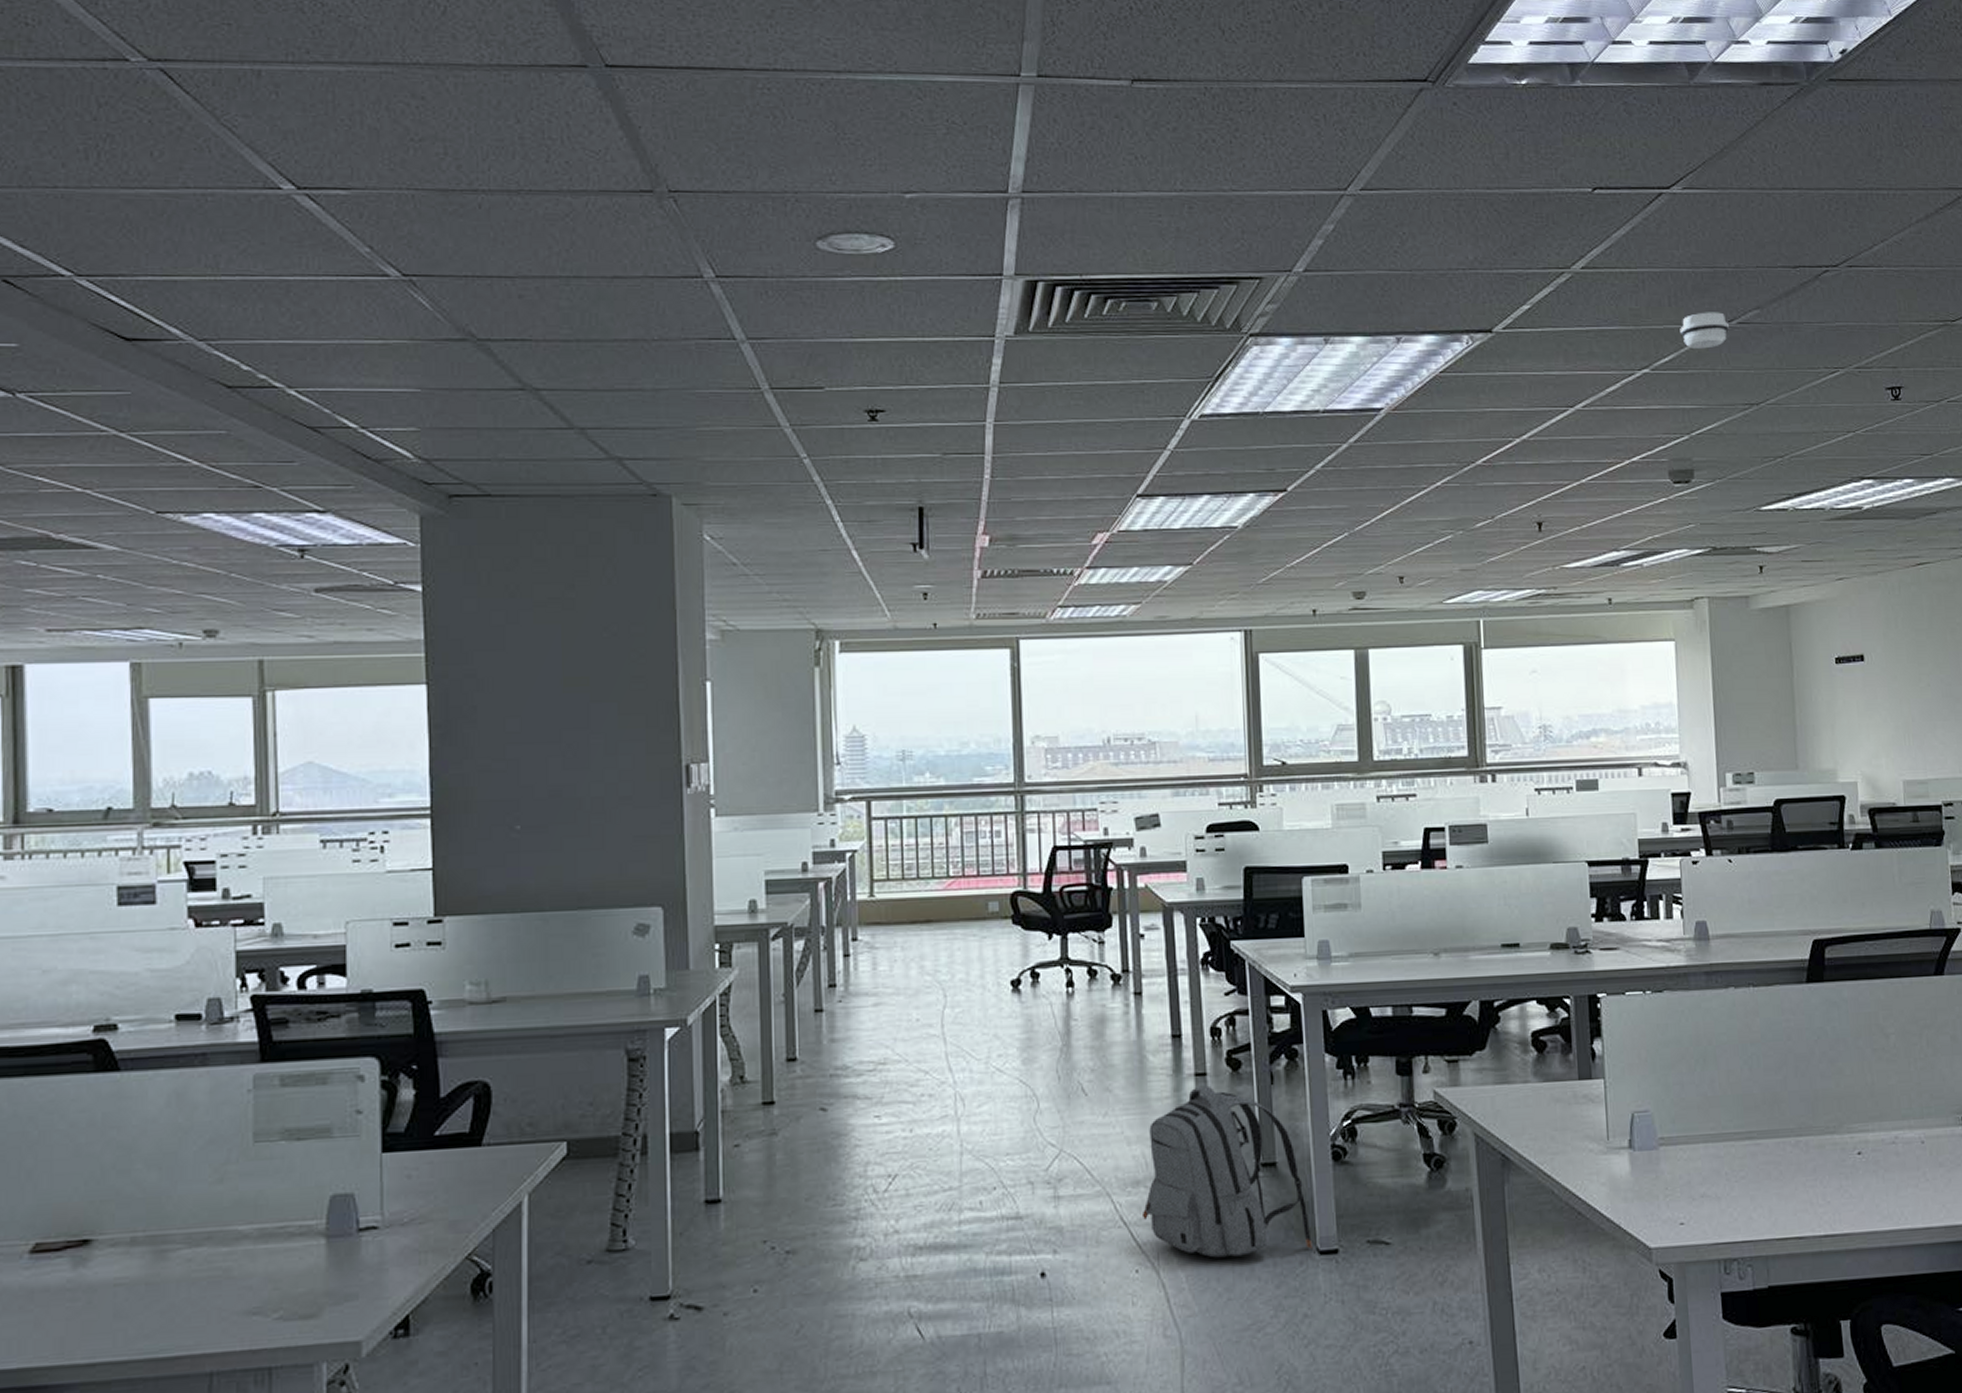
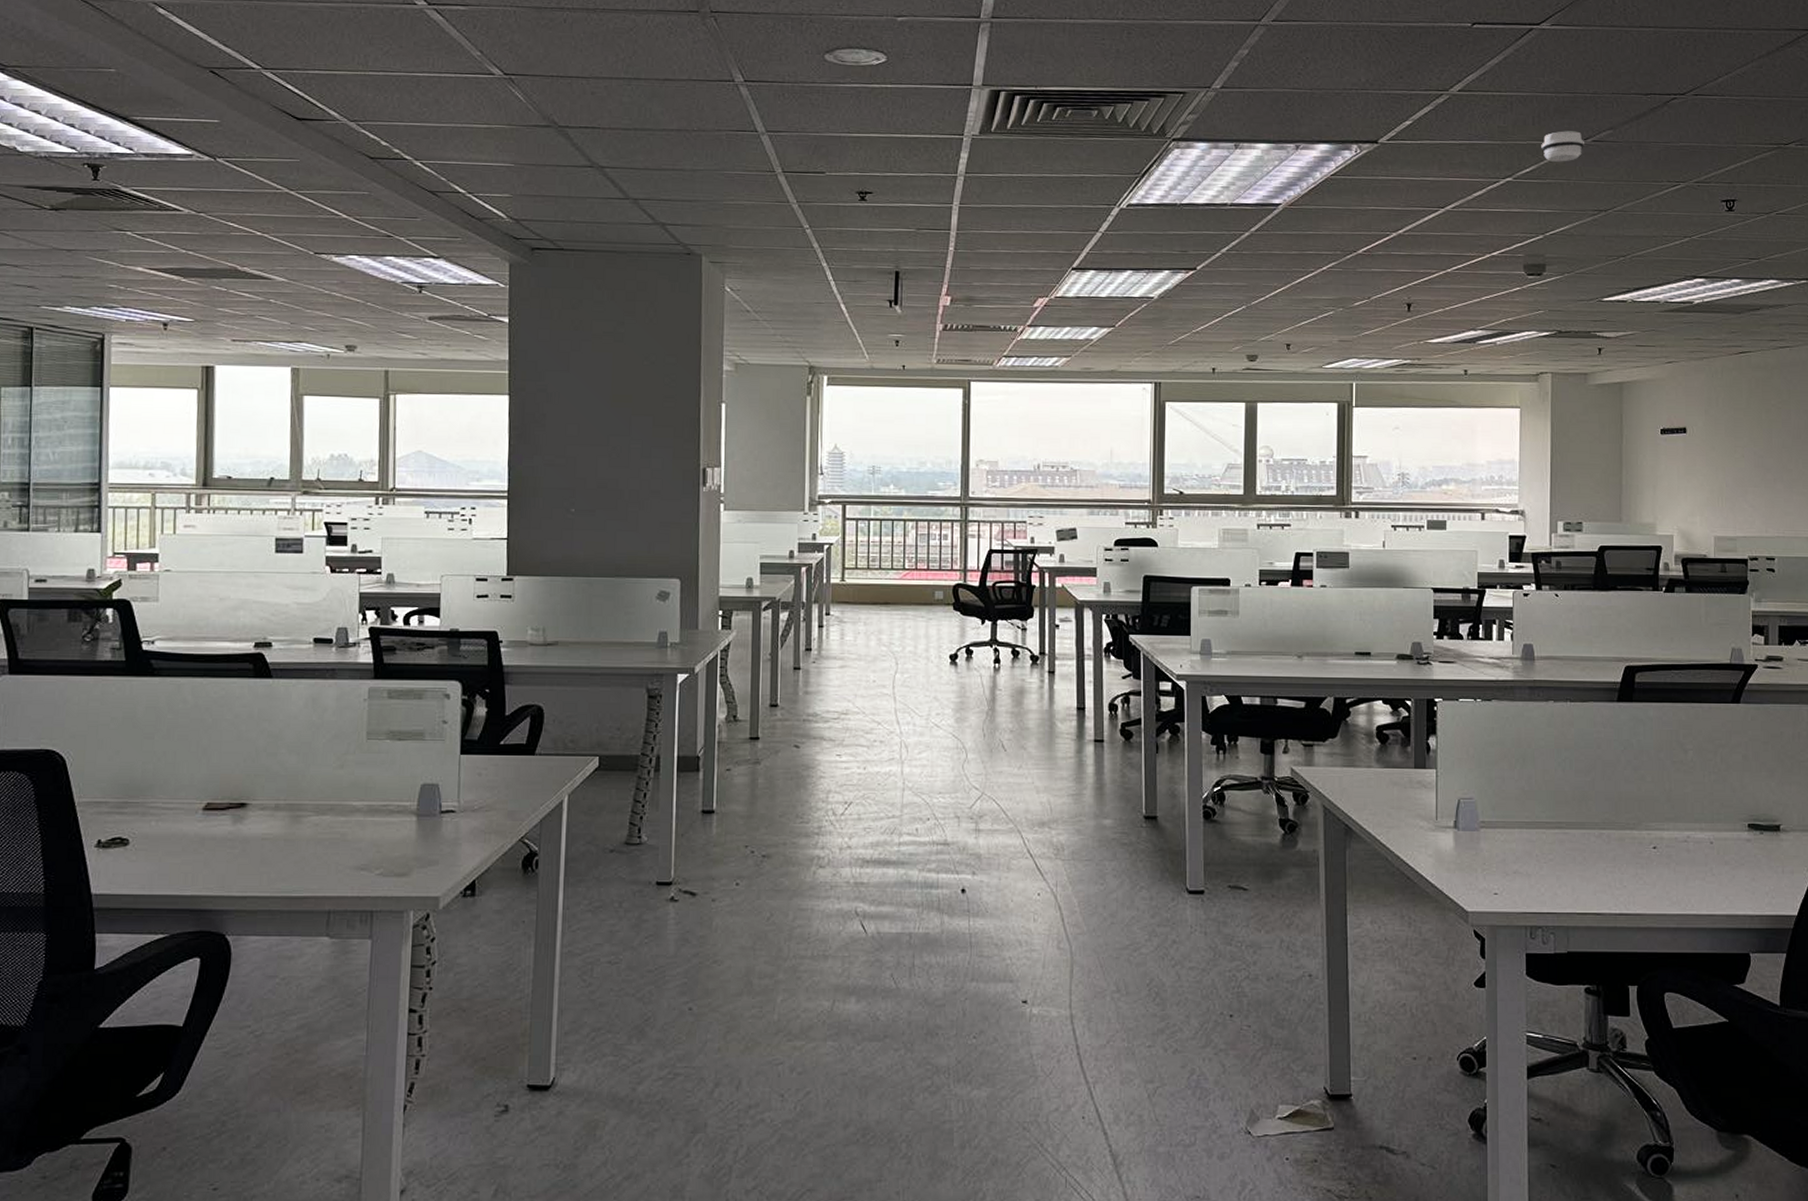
backpack: present [1141,1085,1312,1258] -> none [1045,750,1183,889]

